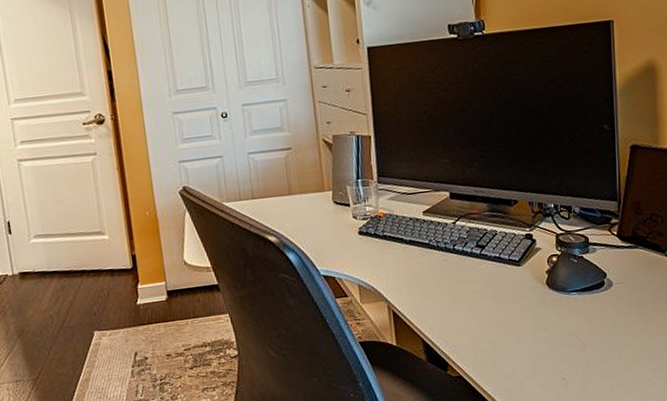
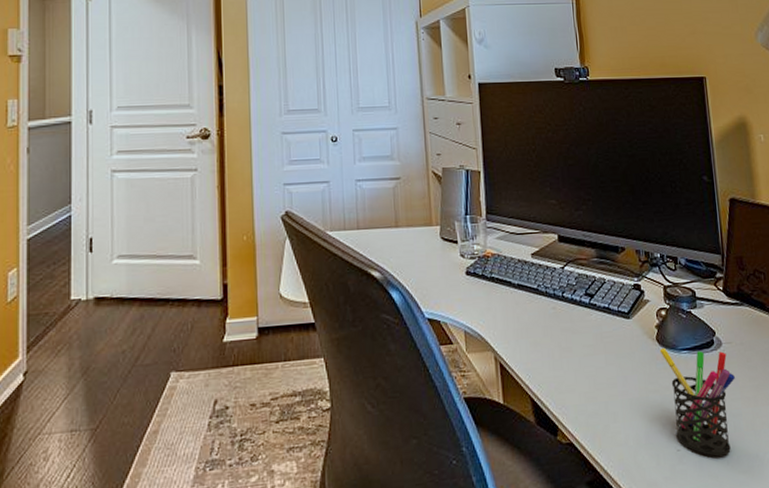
pen holder: none [549,290,624,383] -> present [659,347,735,457]

